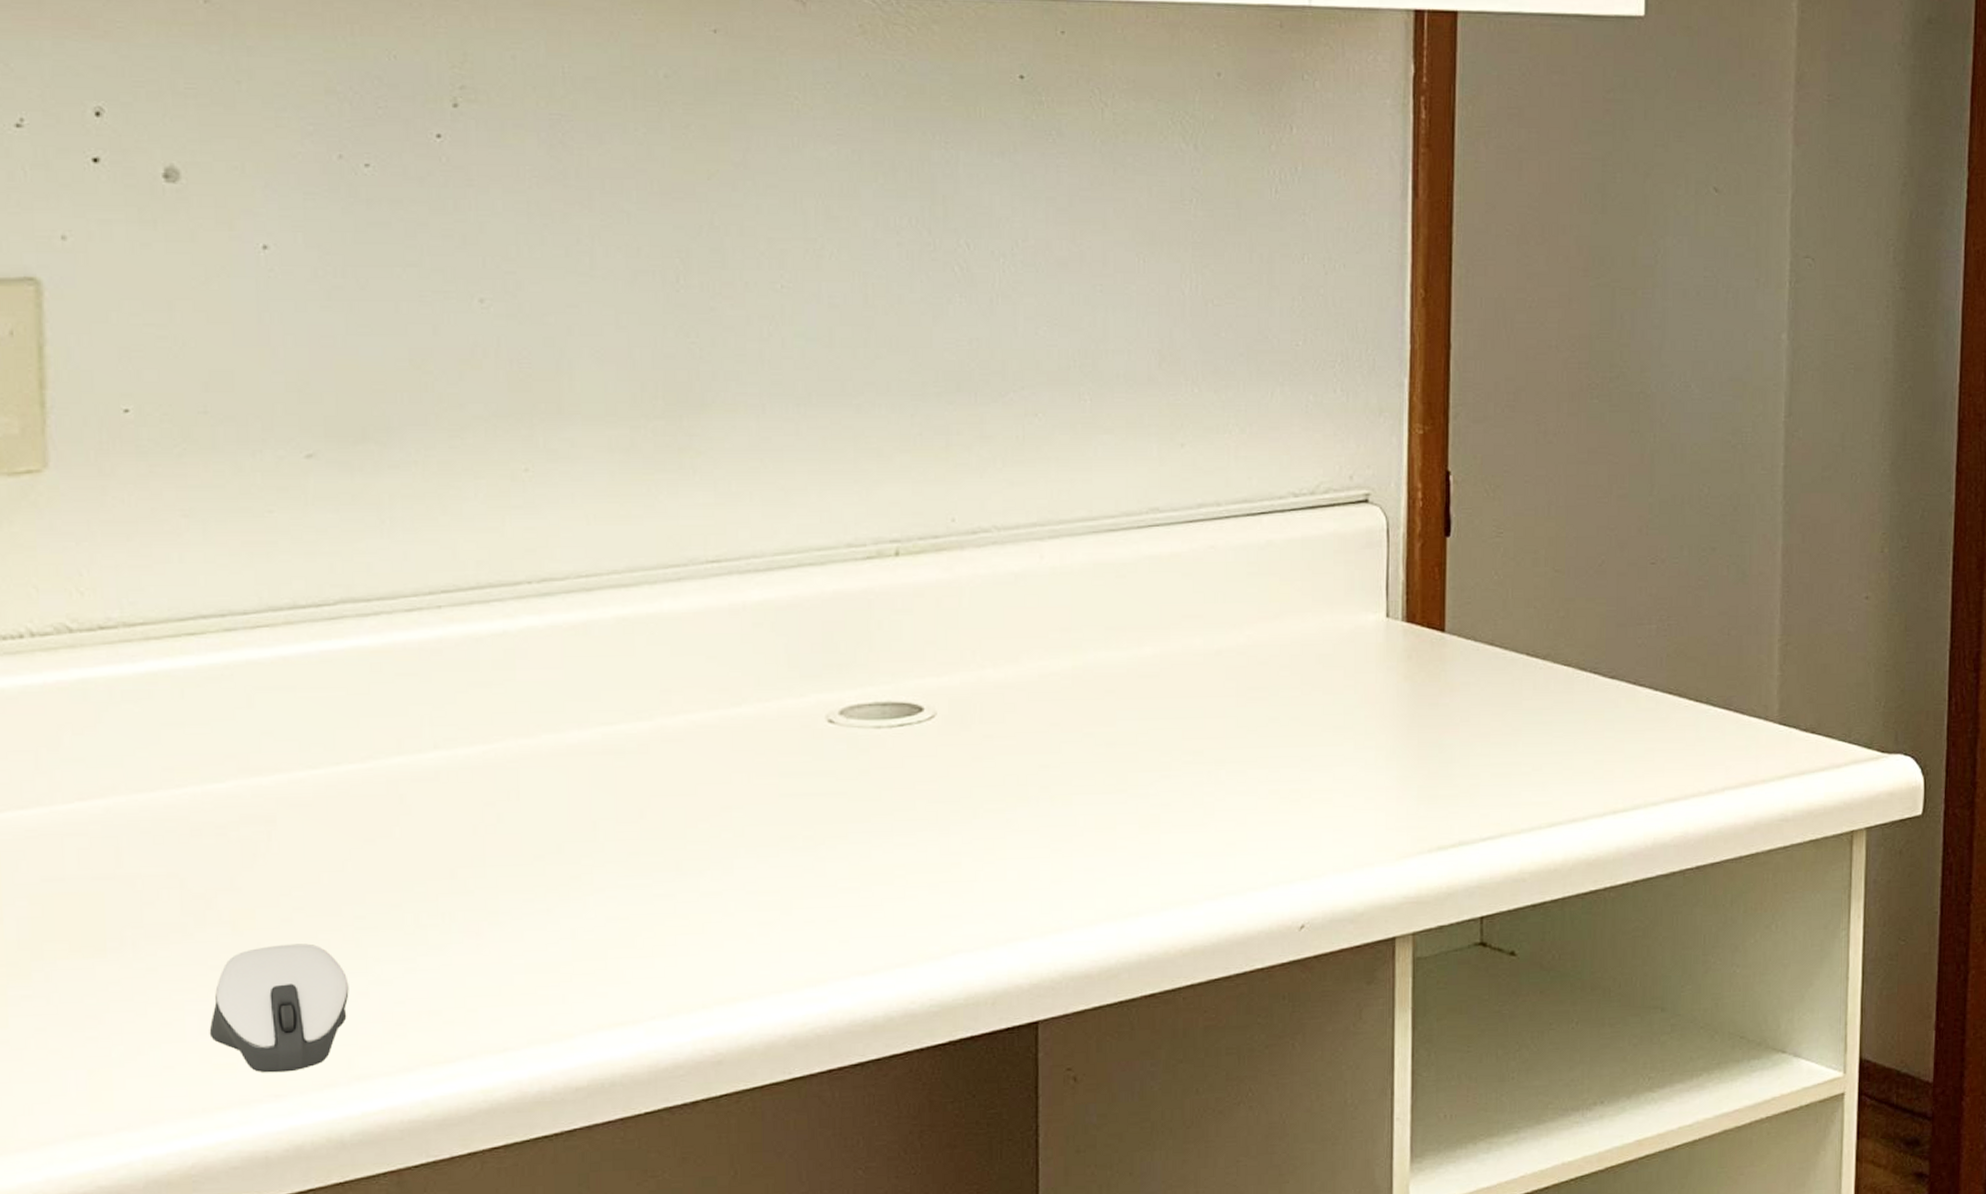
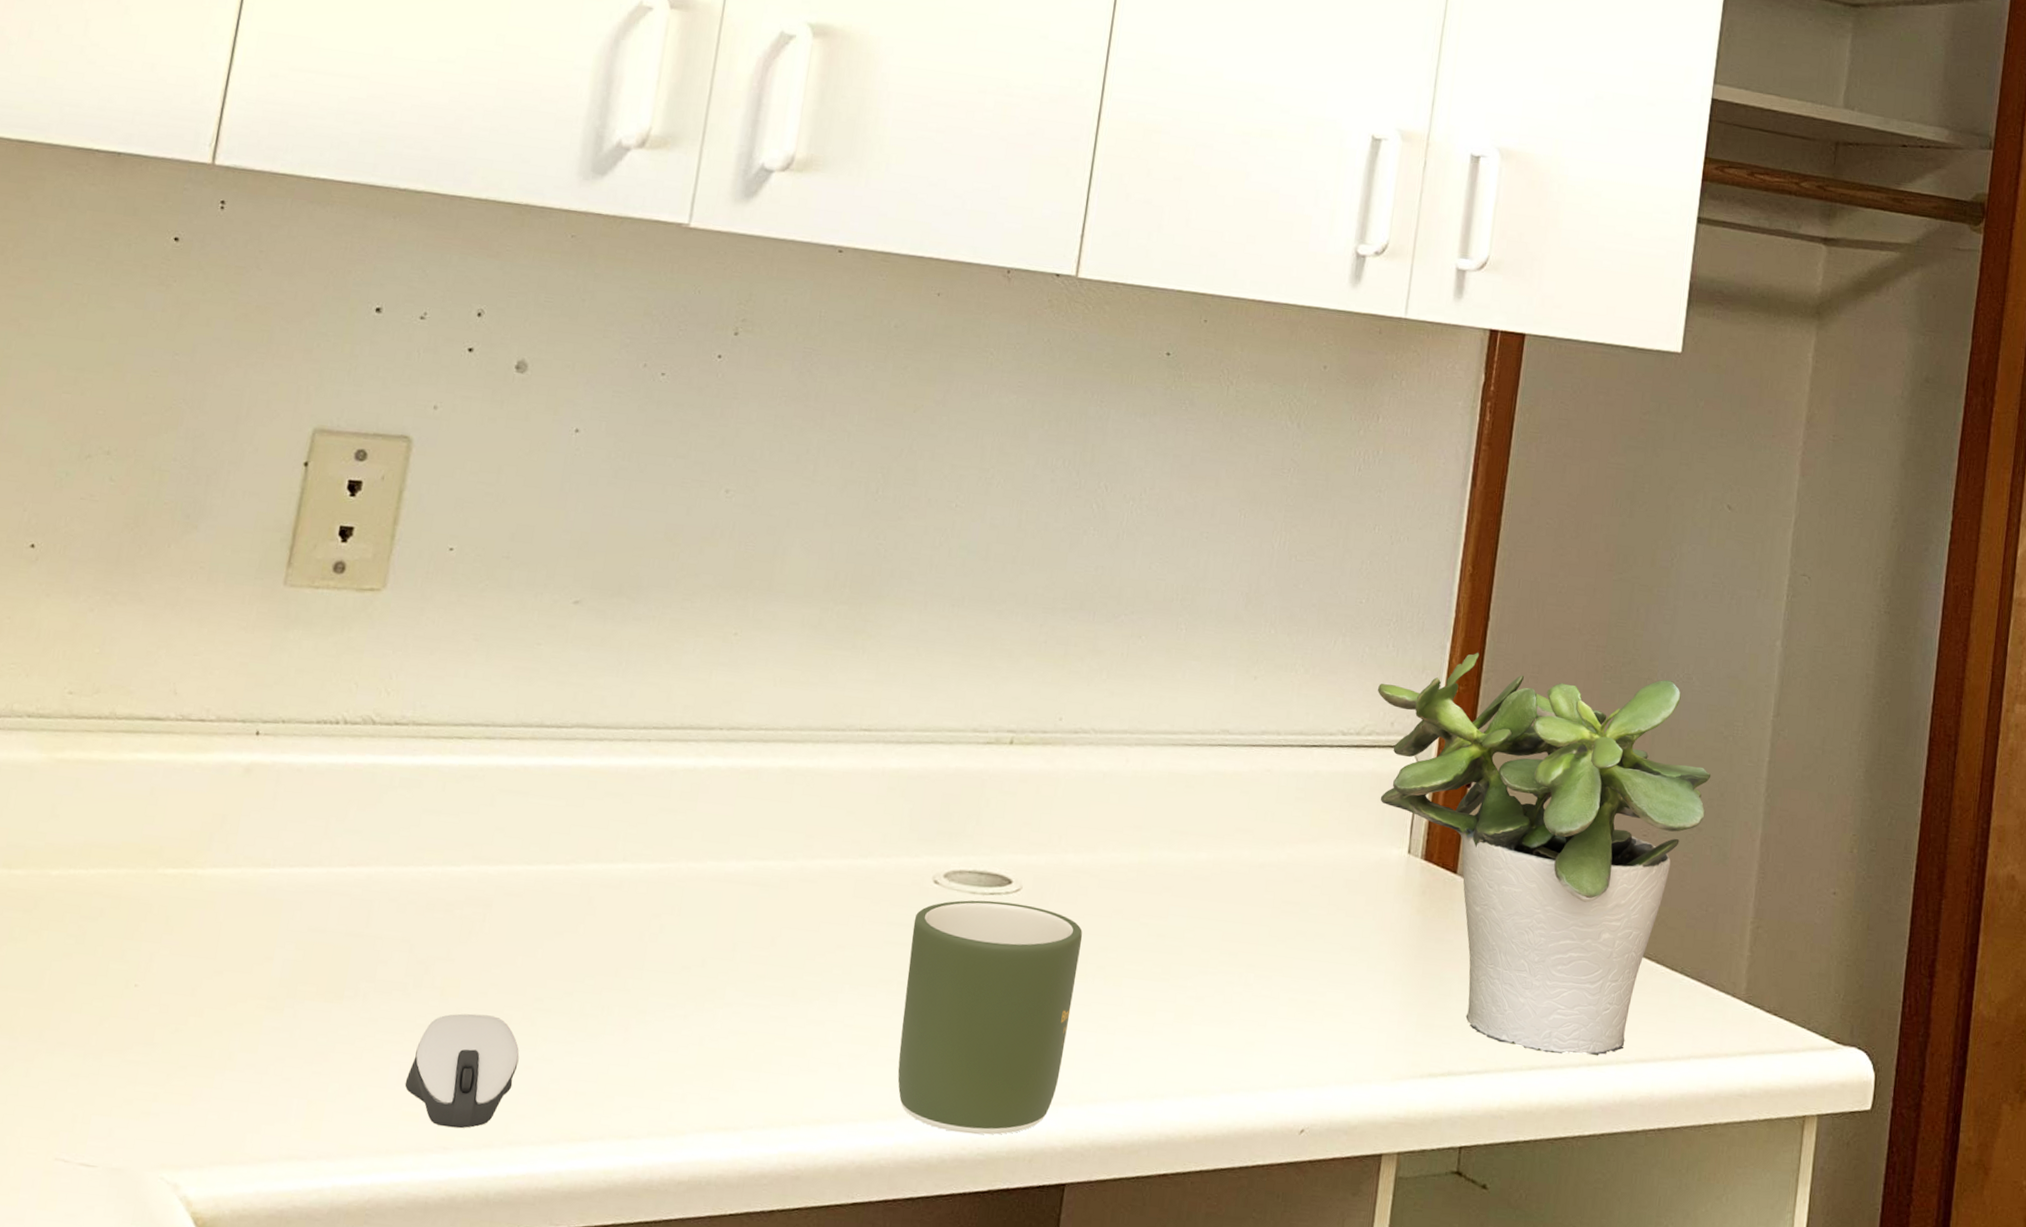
mug: none [811,732,1018,987] -> present [897,900,1083,1135]
potted plant: none [1330,385,1722,807] -> present [1378,652,1712,1055]

